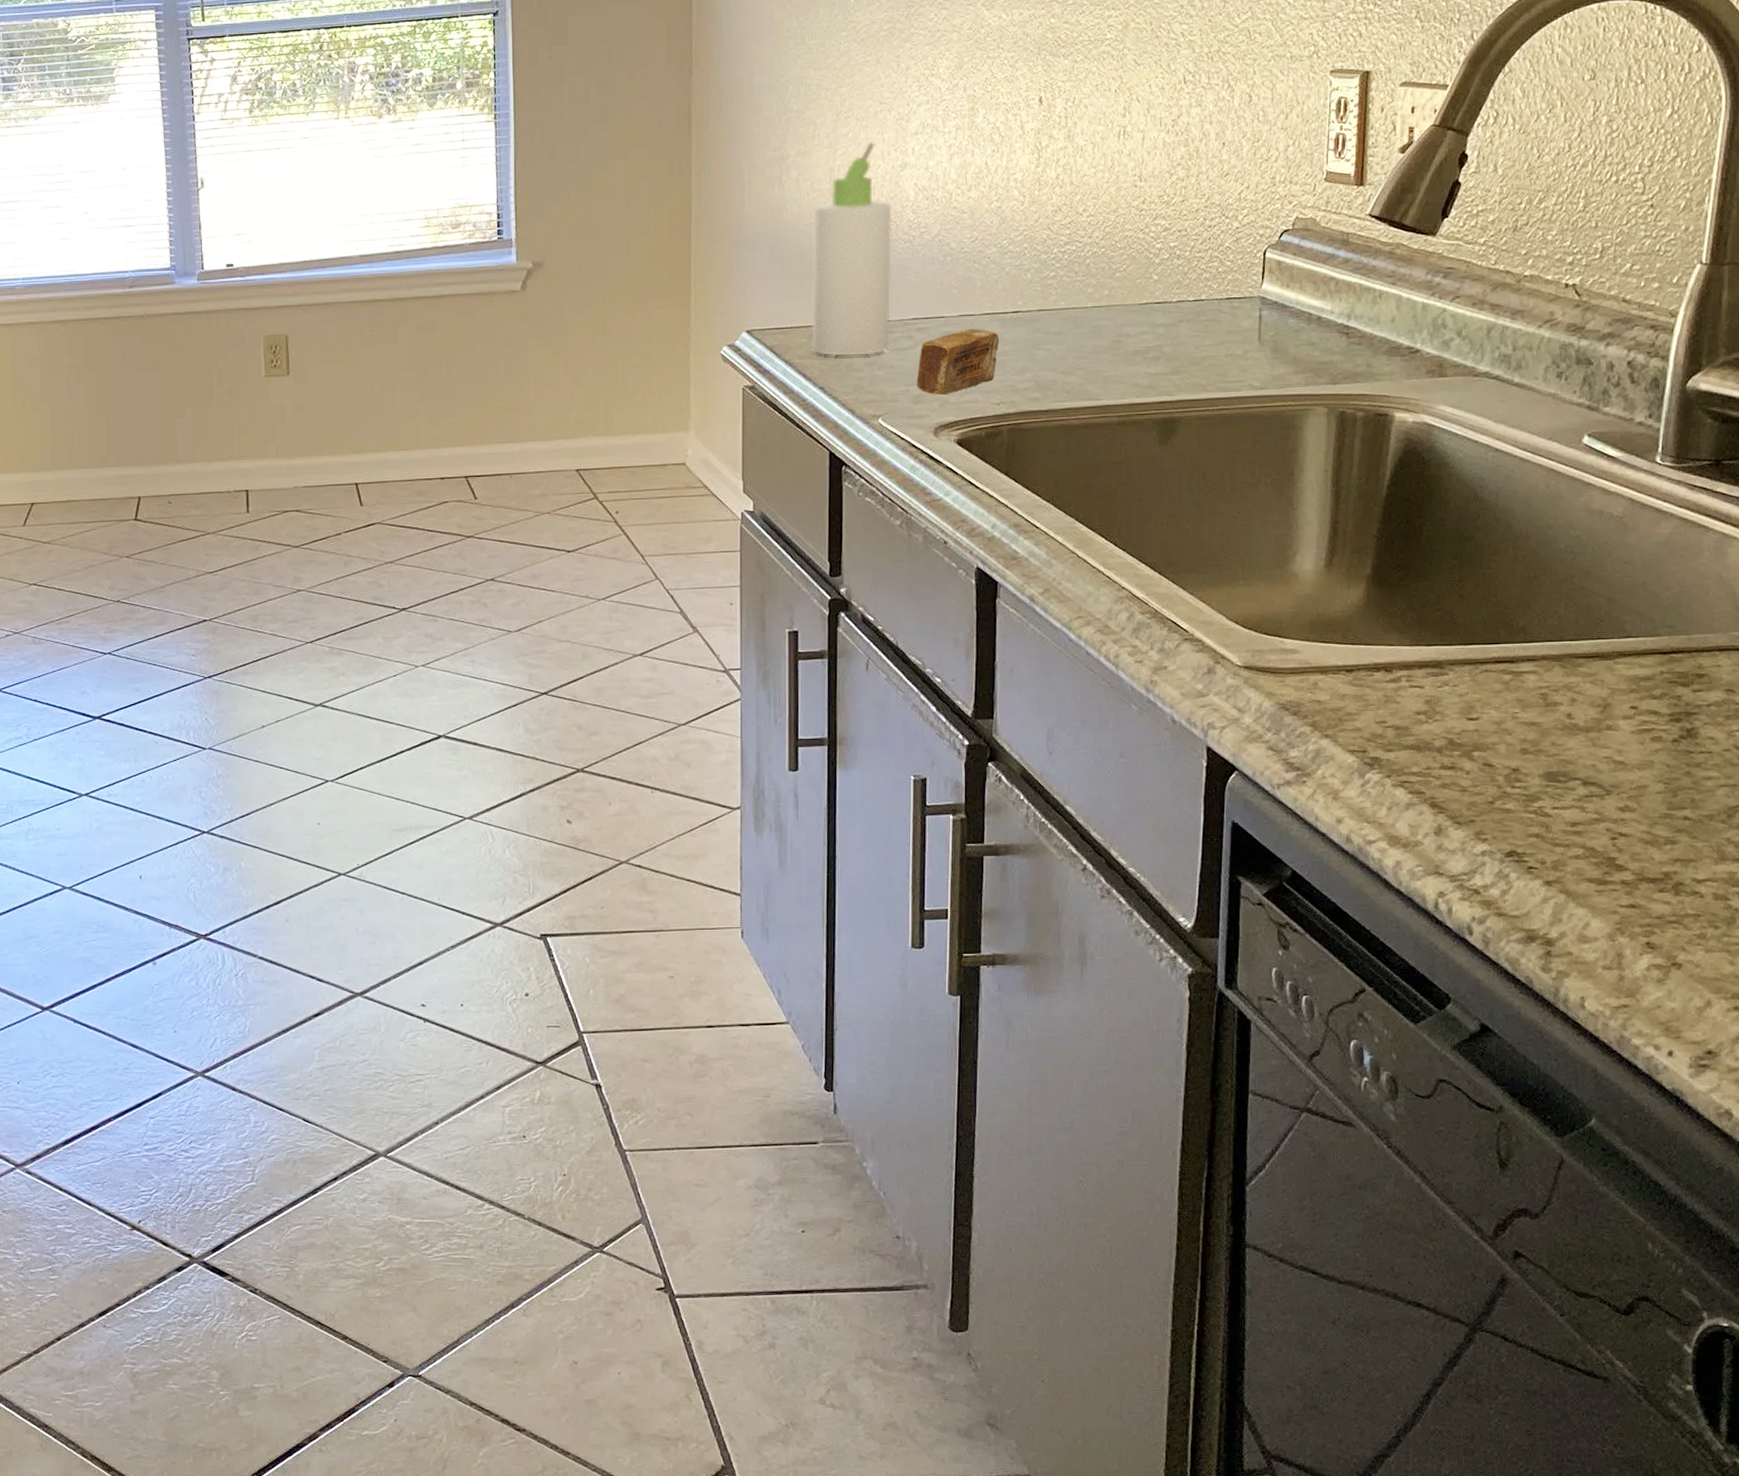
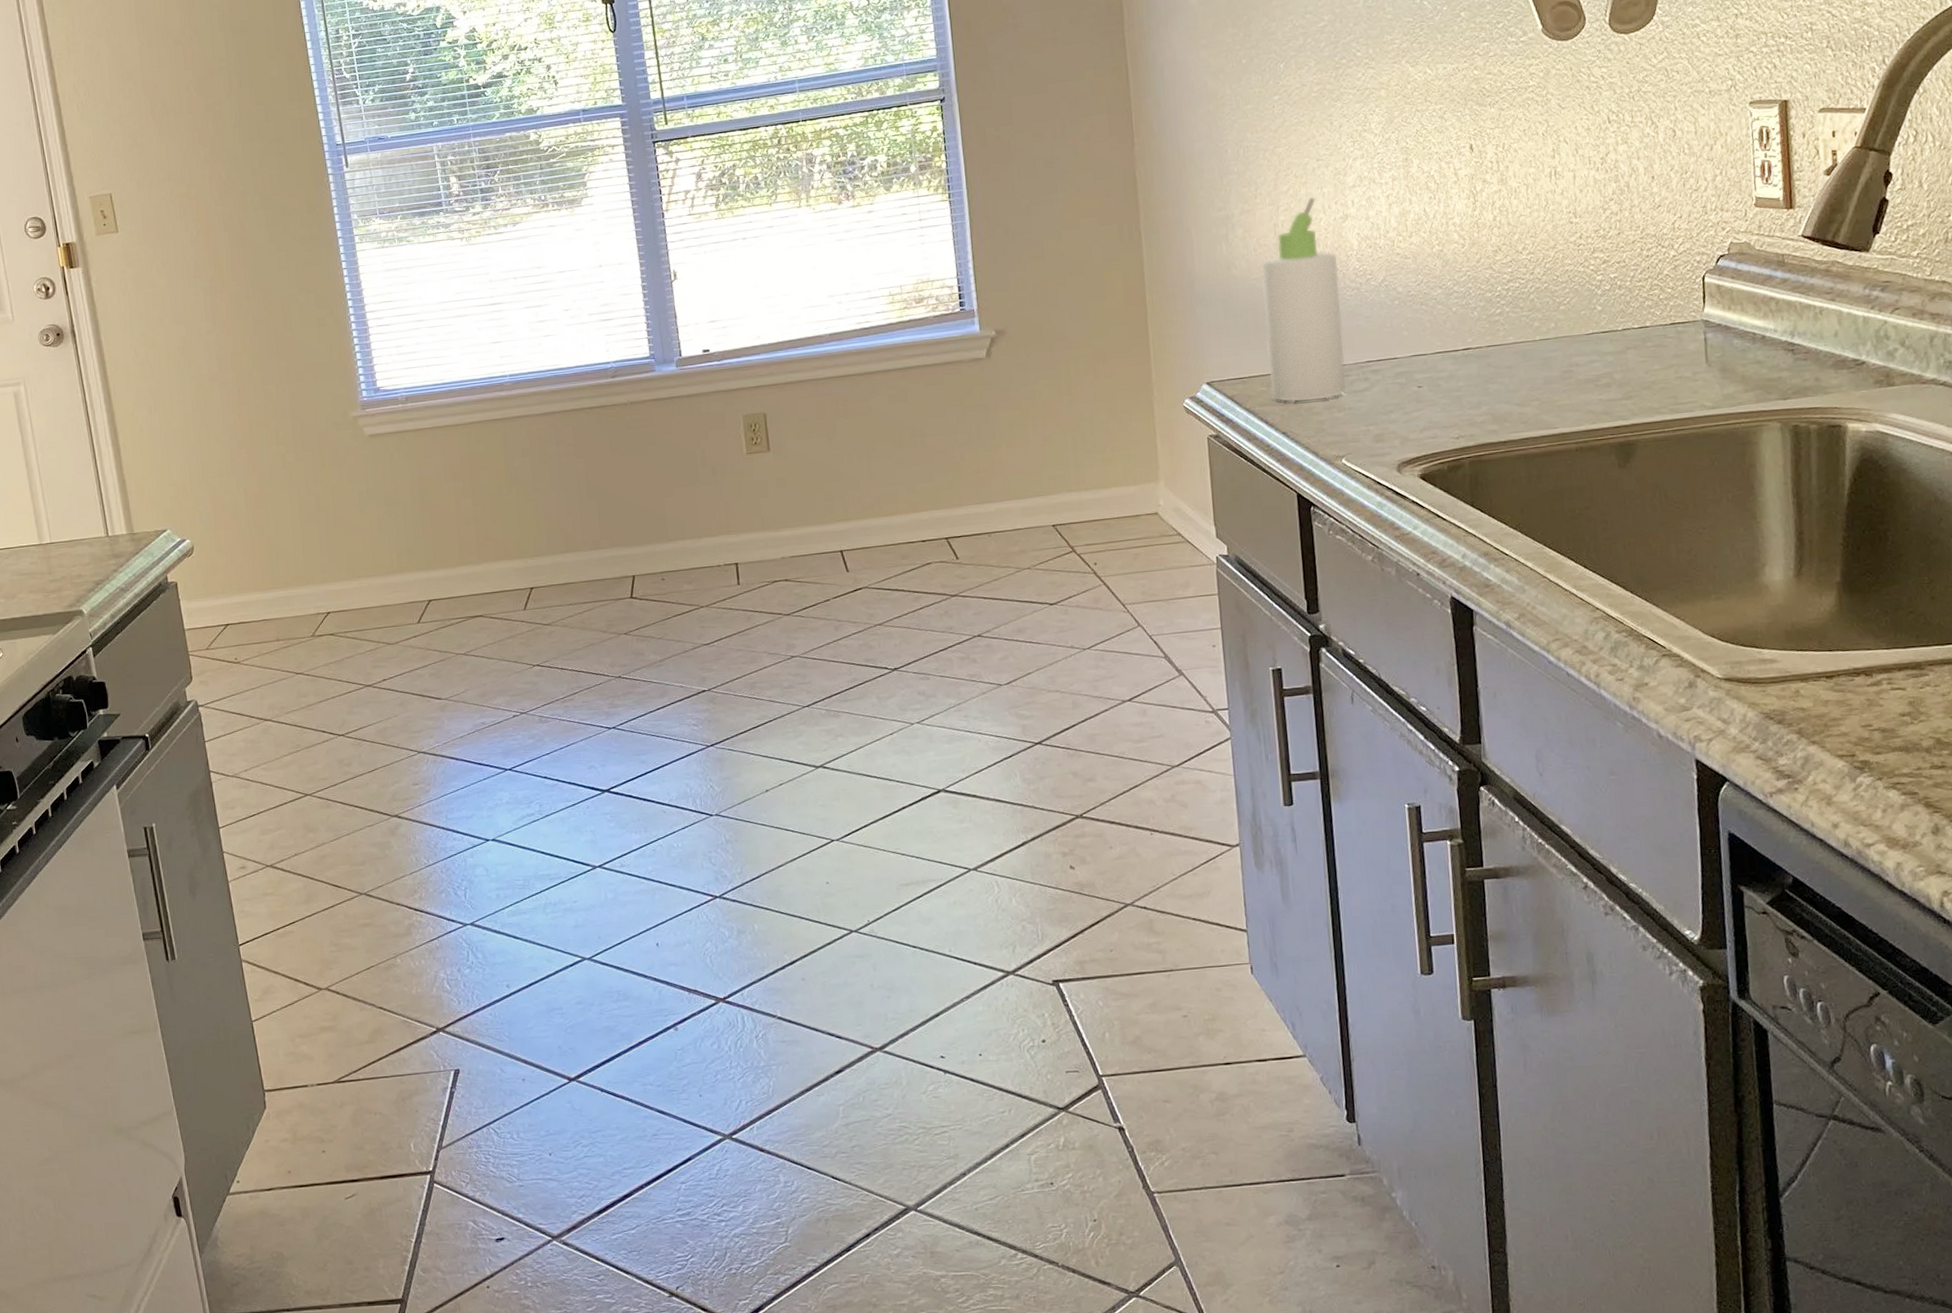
soap bar: present [916,328,999,396] -> none [1375,367,1453,433]

